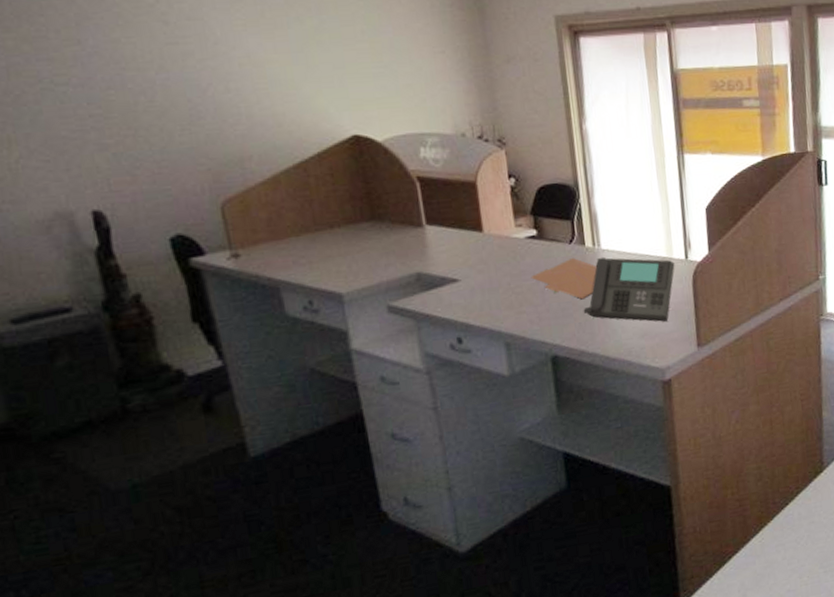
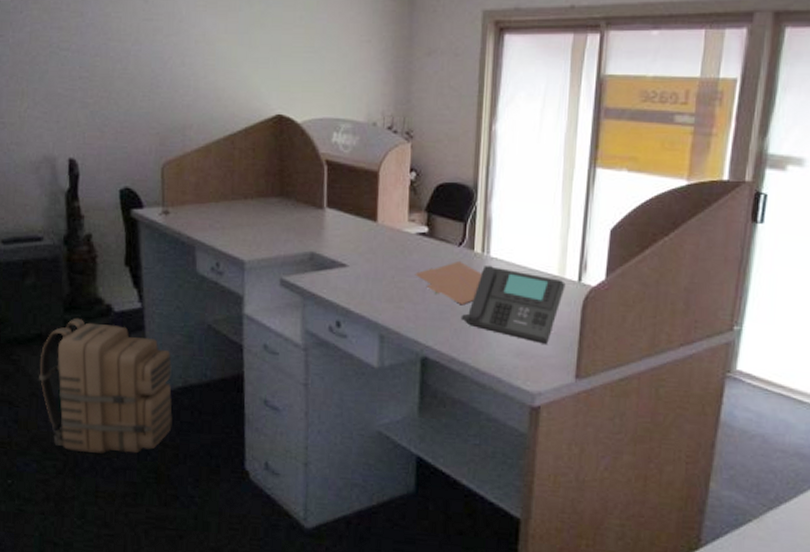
backpack: none [94,390,286,546] -> present [39,318,173,454]

